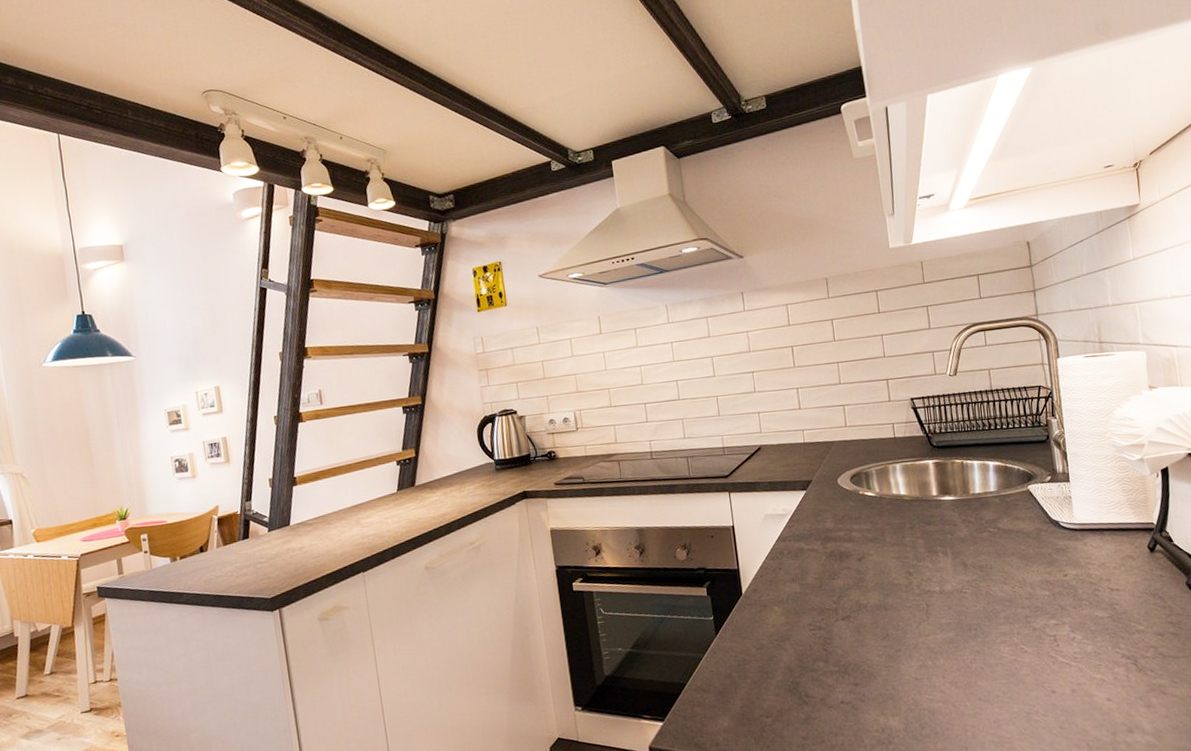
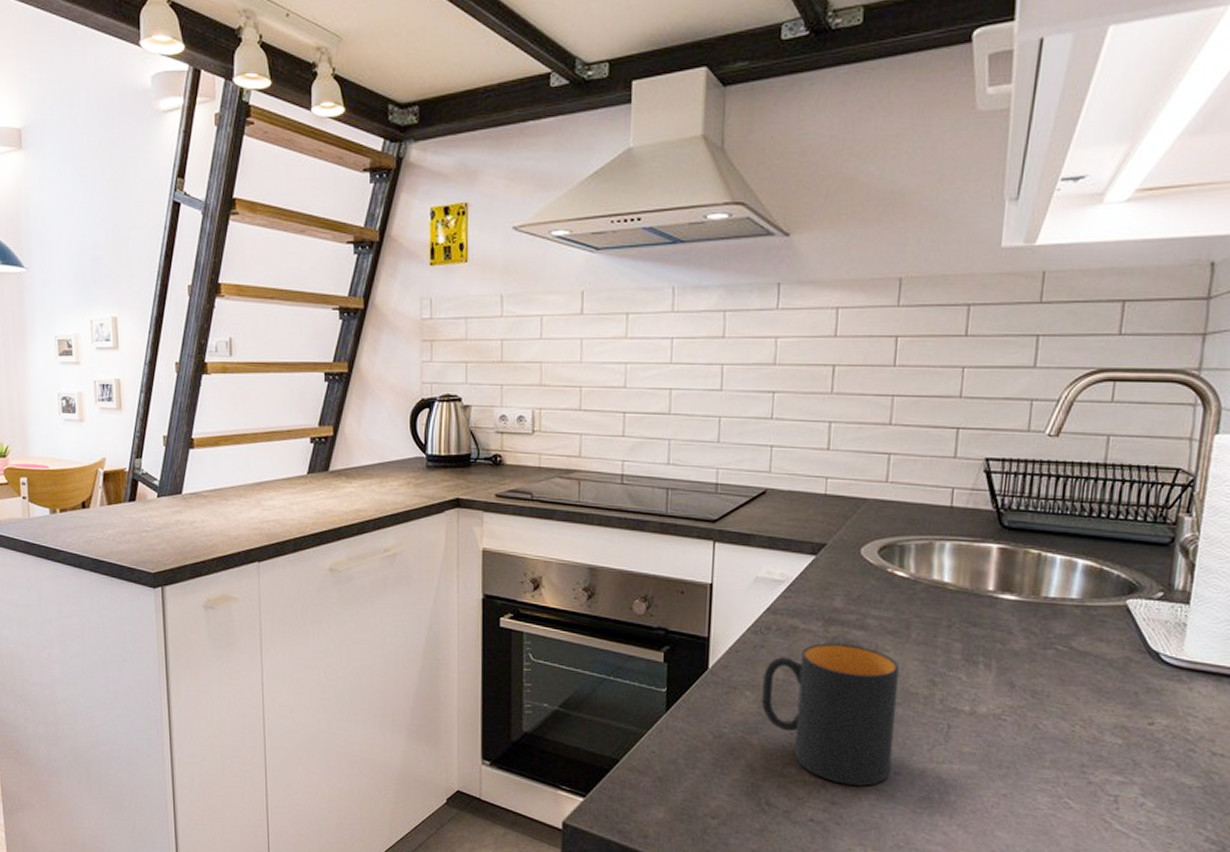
mug: none [785,554,893,668] -> present [761,643,899,786]

